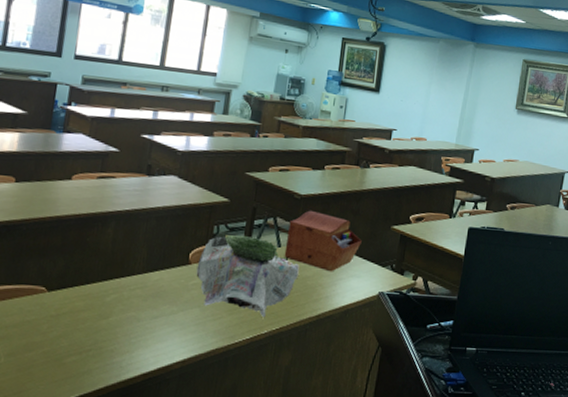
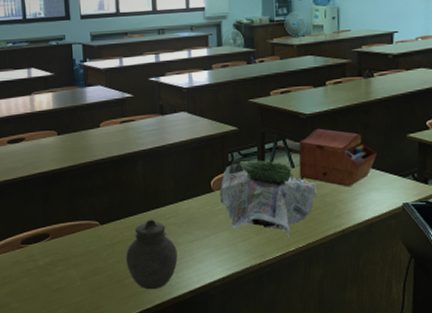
jar: none [70,289,137,371] -> present [126,219,178,290]

